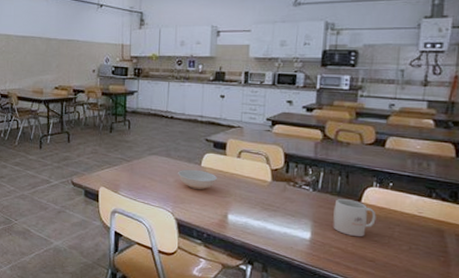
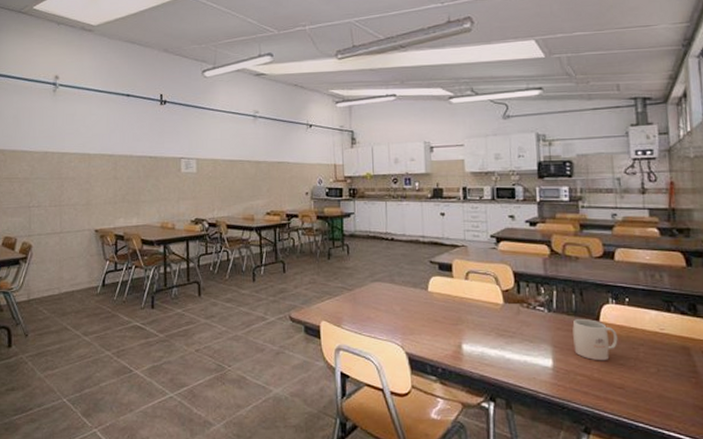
bowl: present [178,169,217,190] -> none [404,295,446,318]

